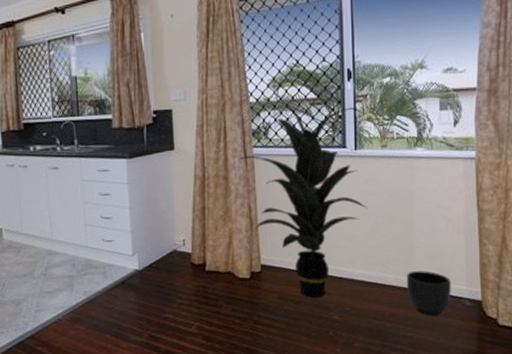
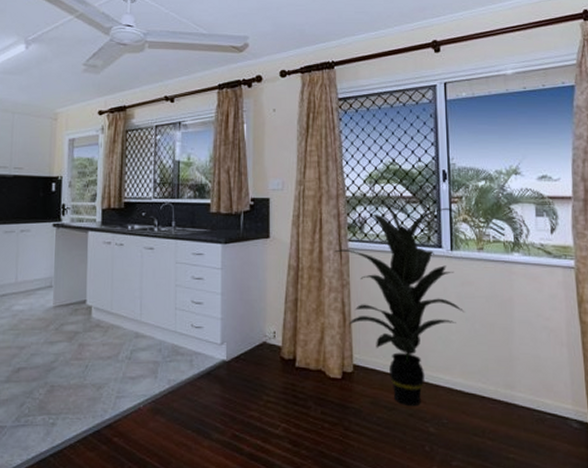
planter: present [406,271,451,316] -> none [507,384,556,437]

